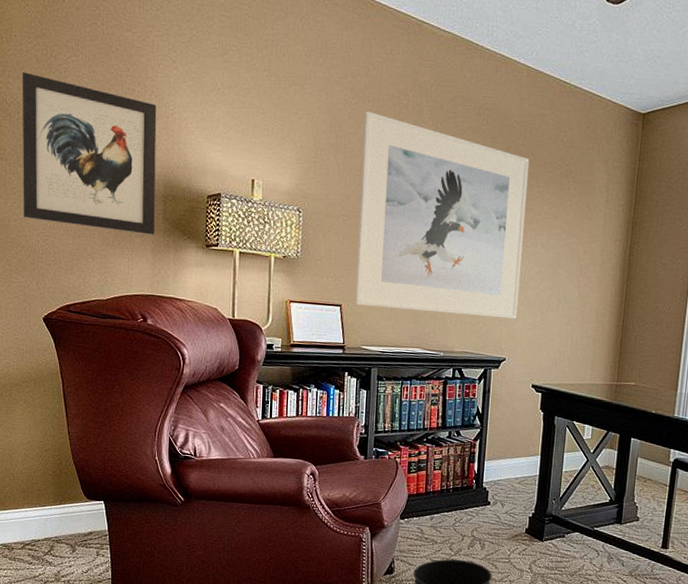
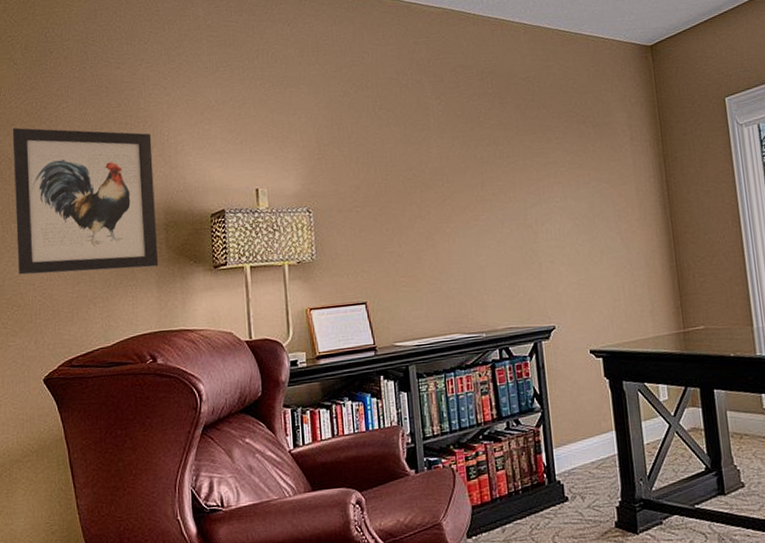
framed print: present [355,111,530,319] -> none [364,98,559,300]

